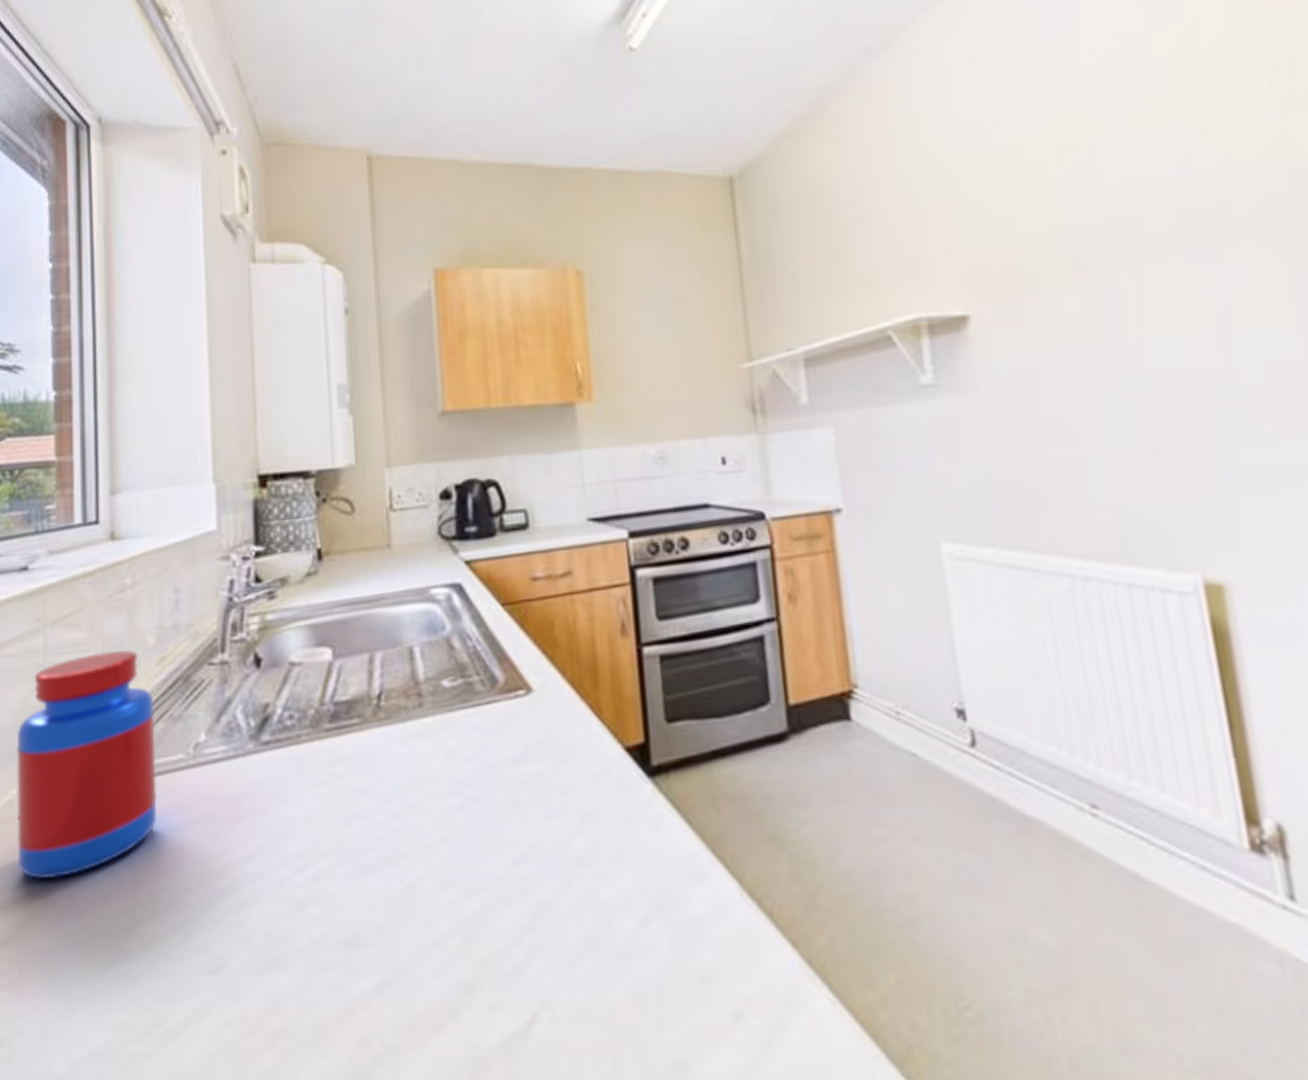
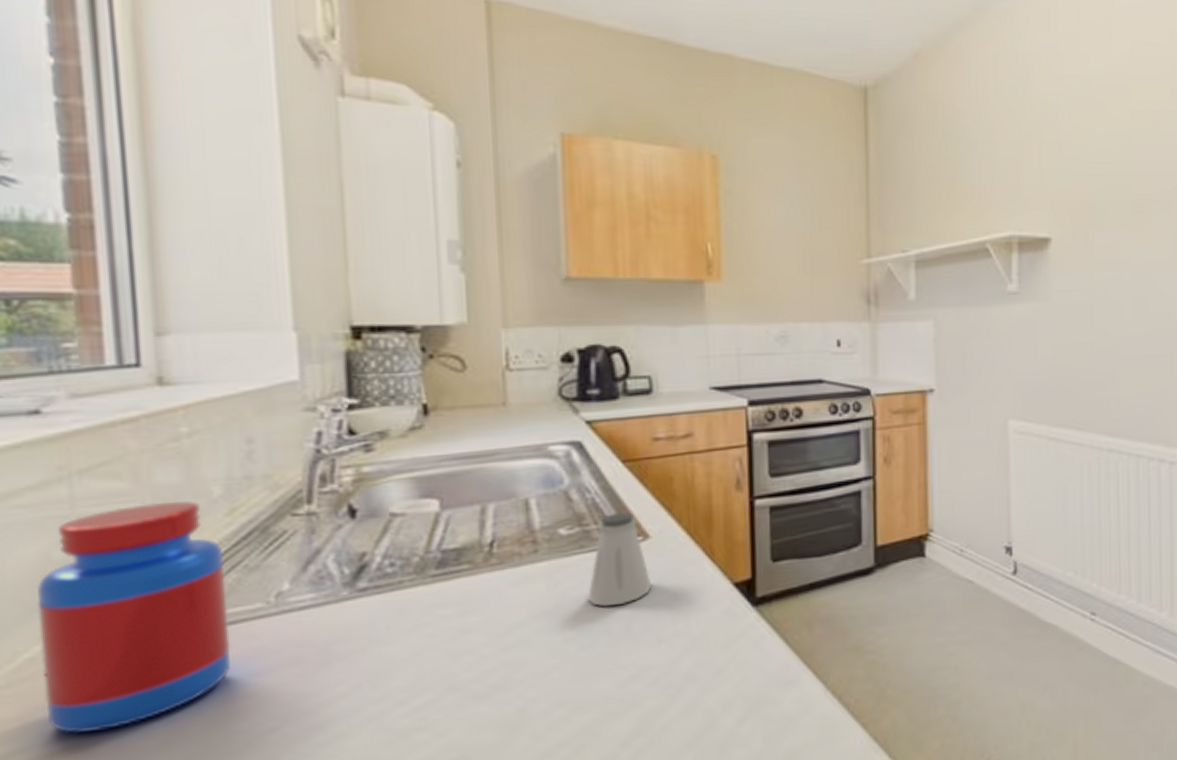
saltshaker: none [473,660,538,771] -> present [588,511,652,607]

